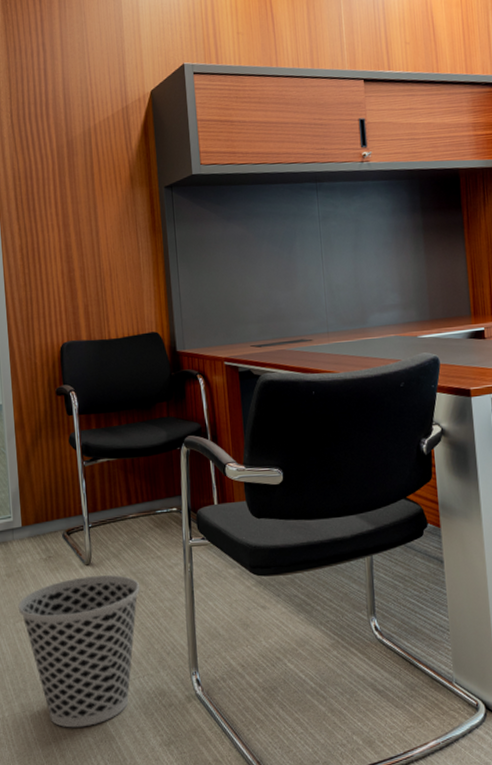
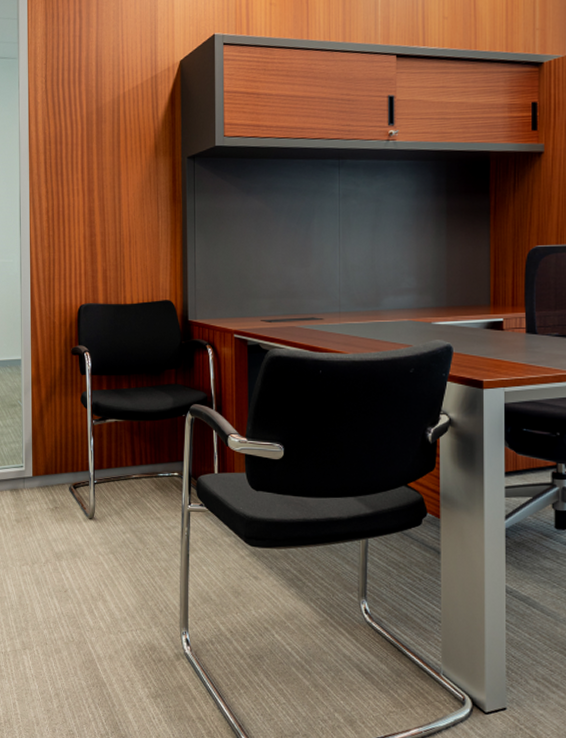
wastebasket: present [18,575,141,728] -> none [24,529,139,671]

